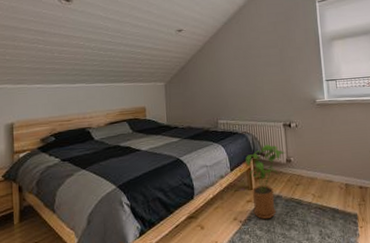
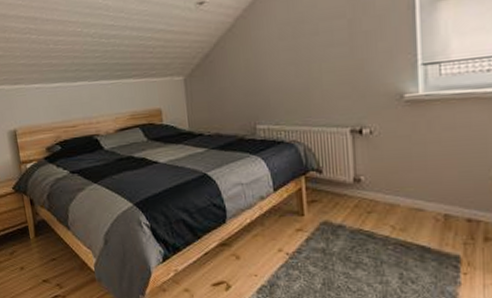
house plant: present [245,145,286,220] -> none [294,158,353,254]

